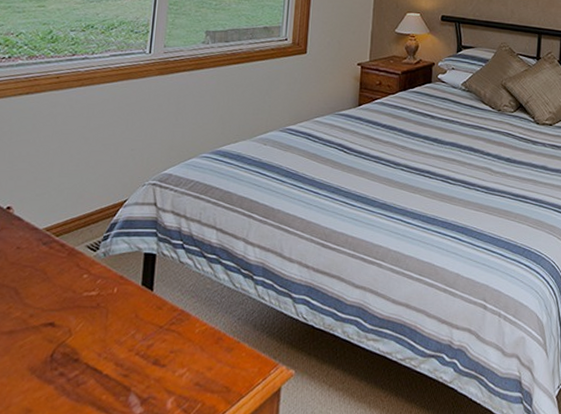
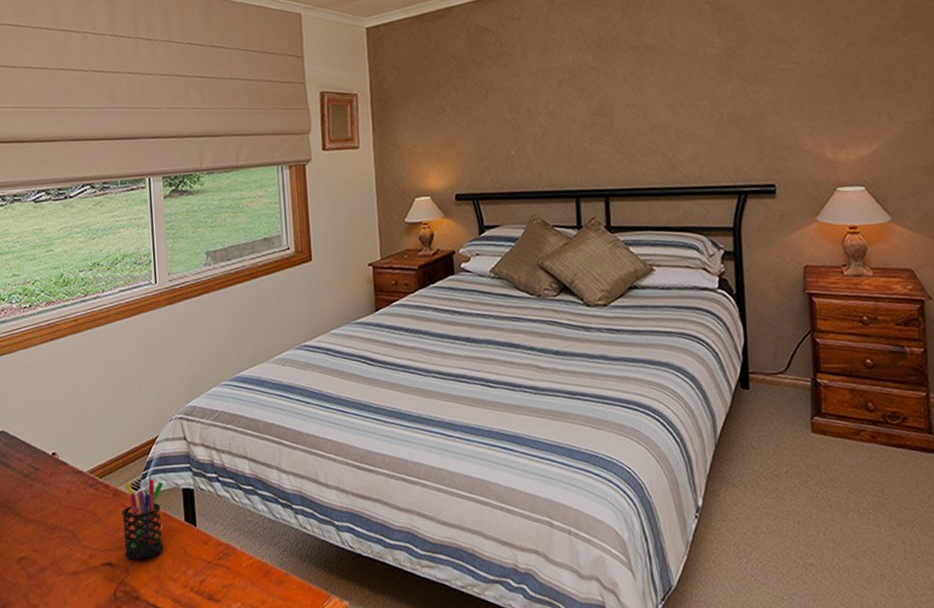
pen holder: none [71,240,125,321] -> present [122,478,164,559]

